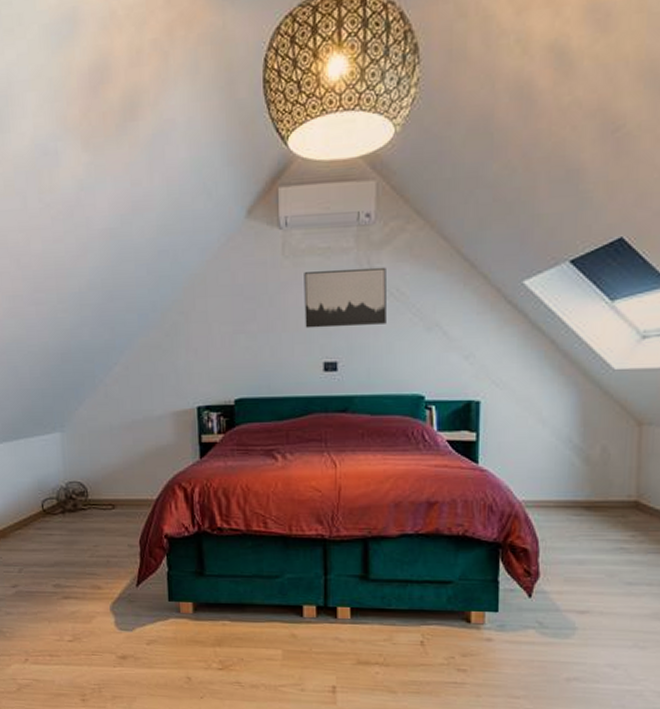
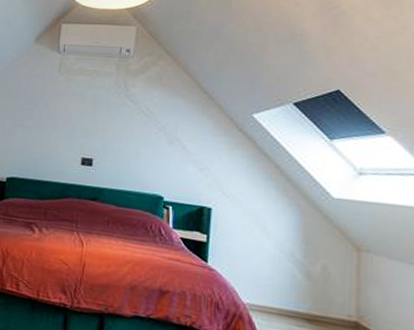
wall art: present [304,267,386,329] -> none [70,87,139,134]

